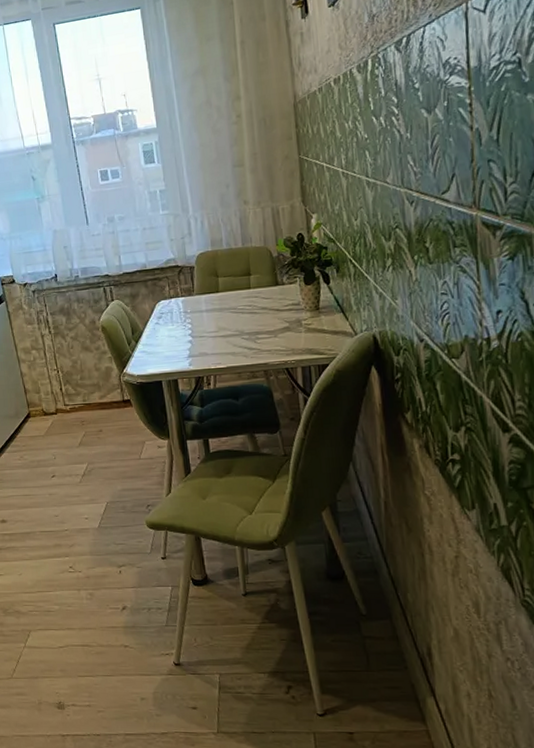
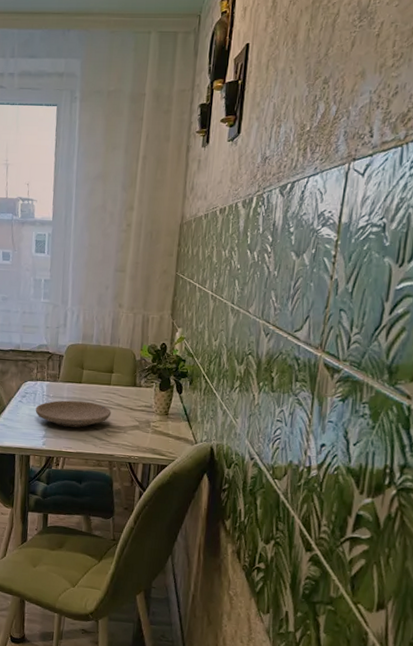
plate: none [174,310,257,342] -> present [35,400,112,428]

